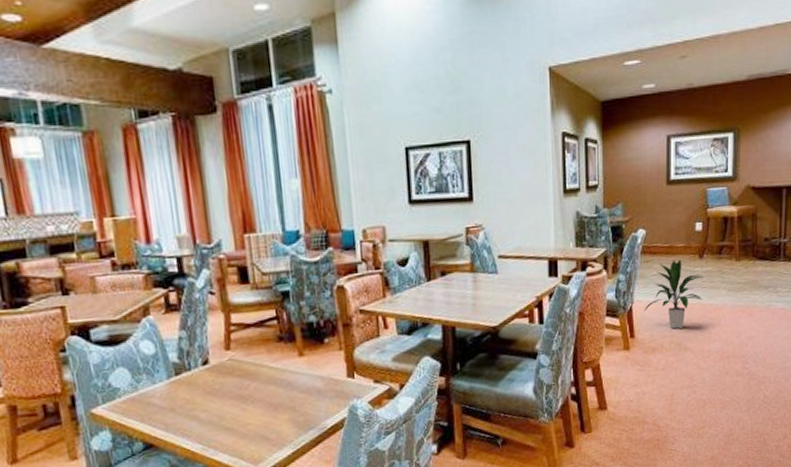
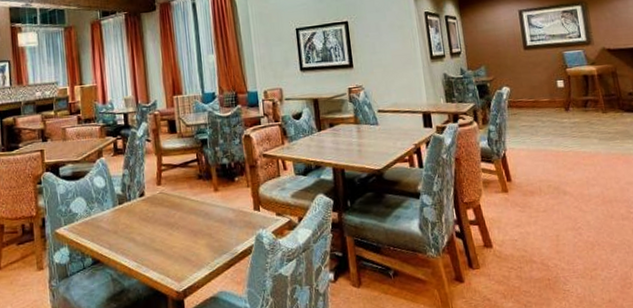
indoor plant: present [644,259,703,329] -> none [517,112,575,174]

